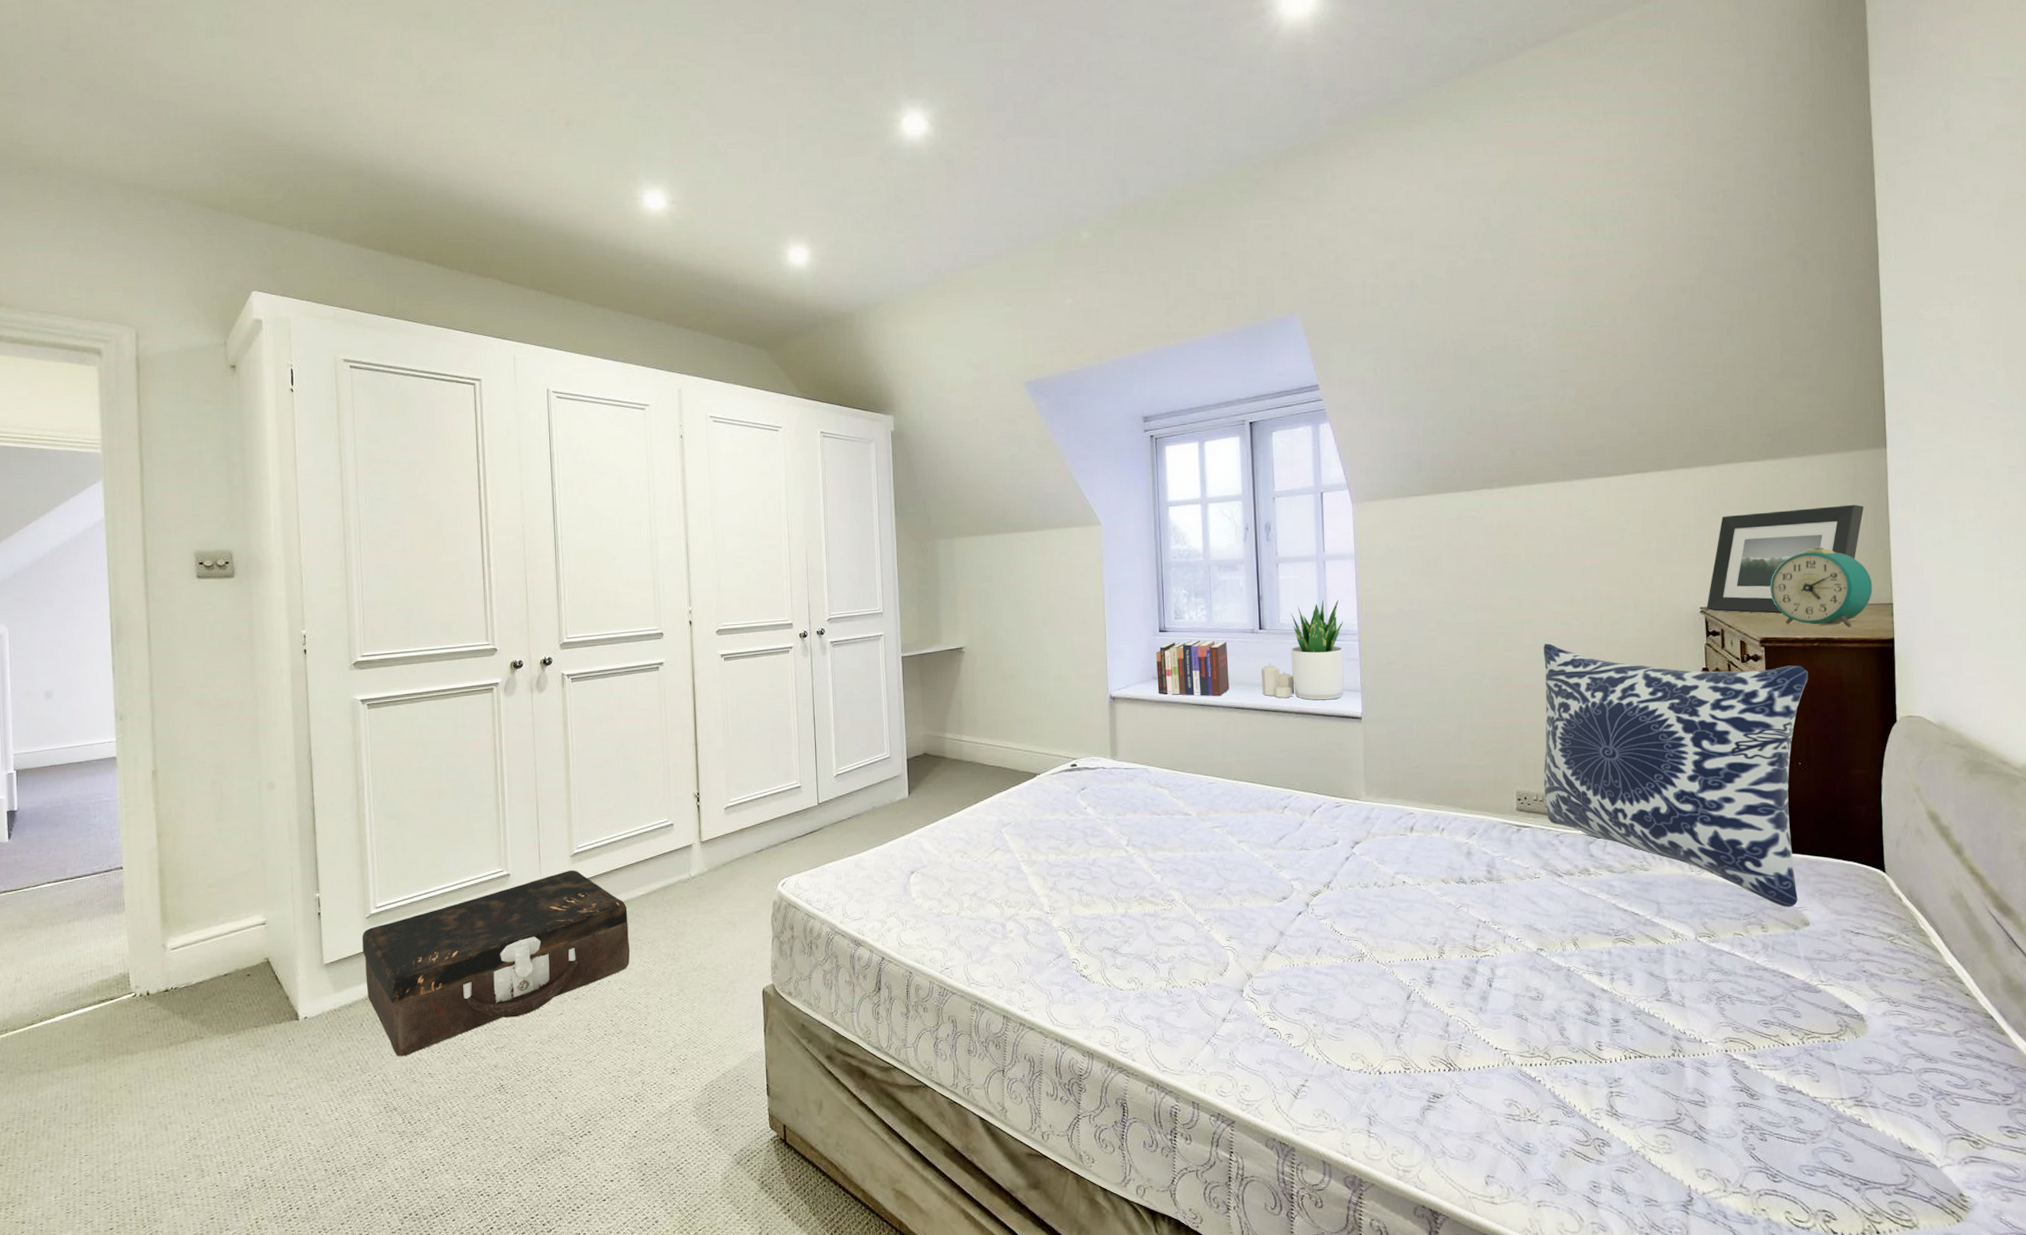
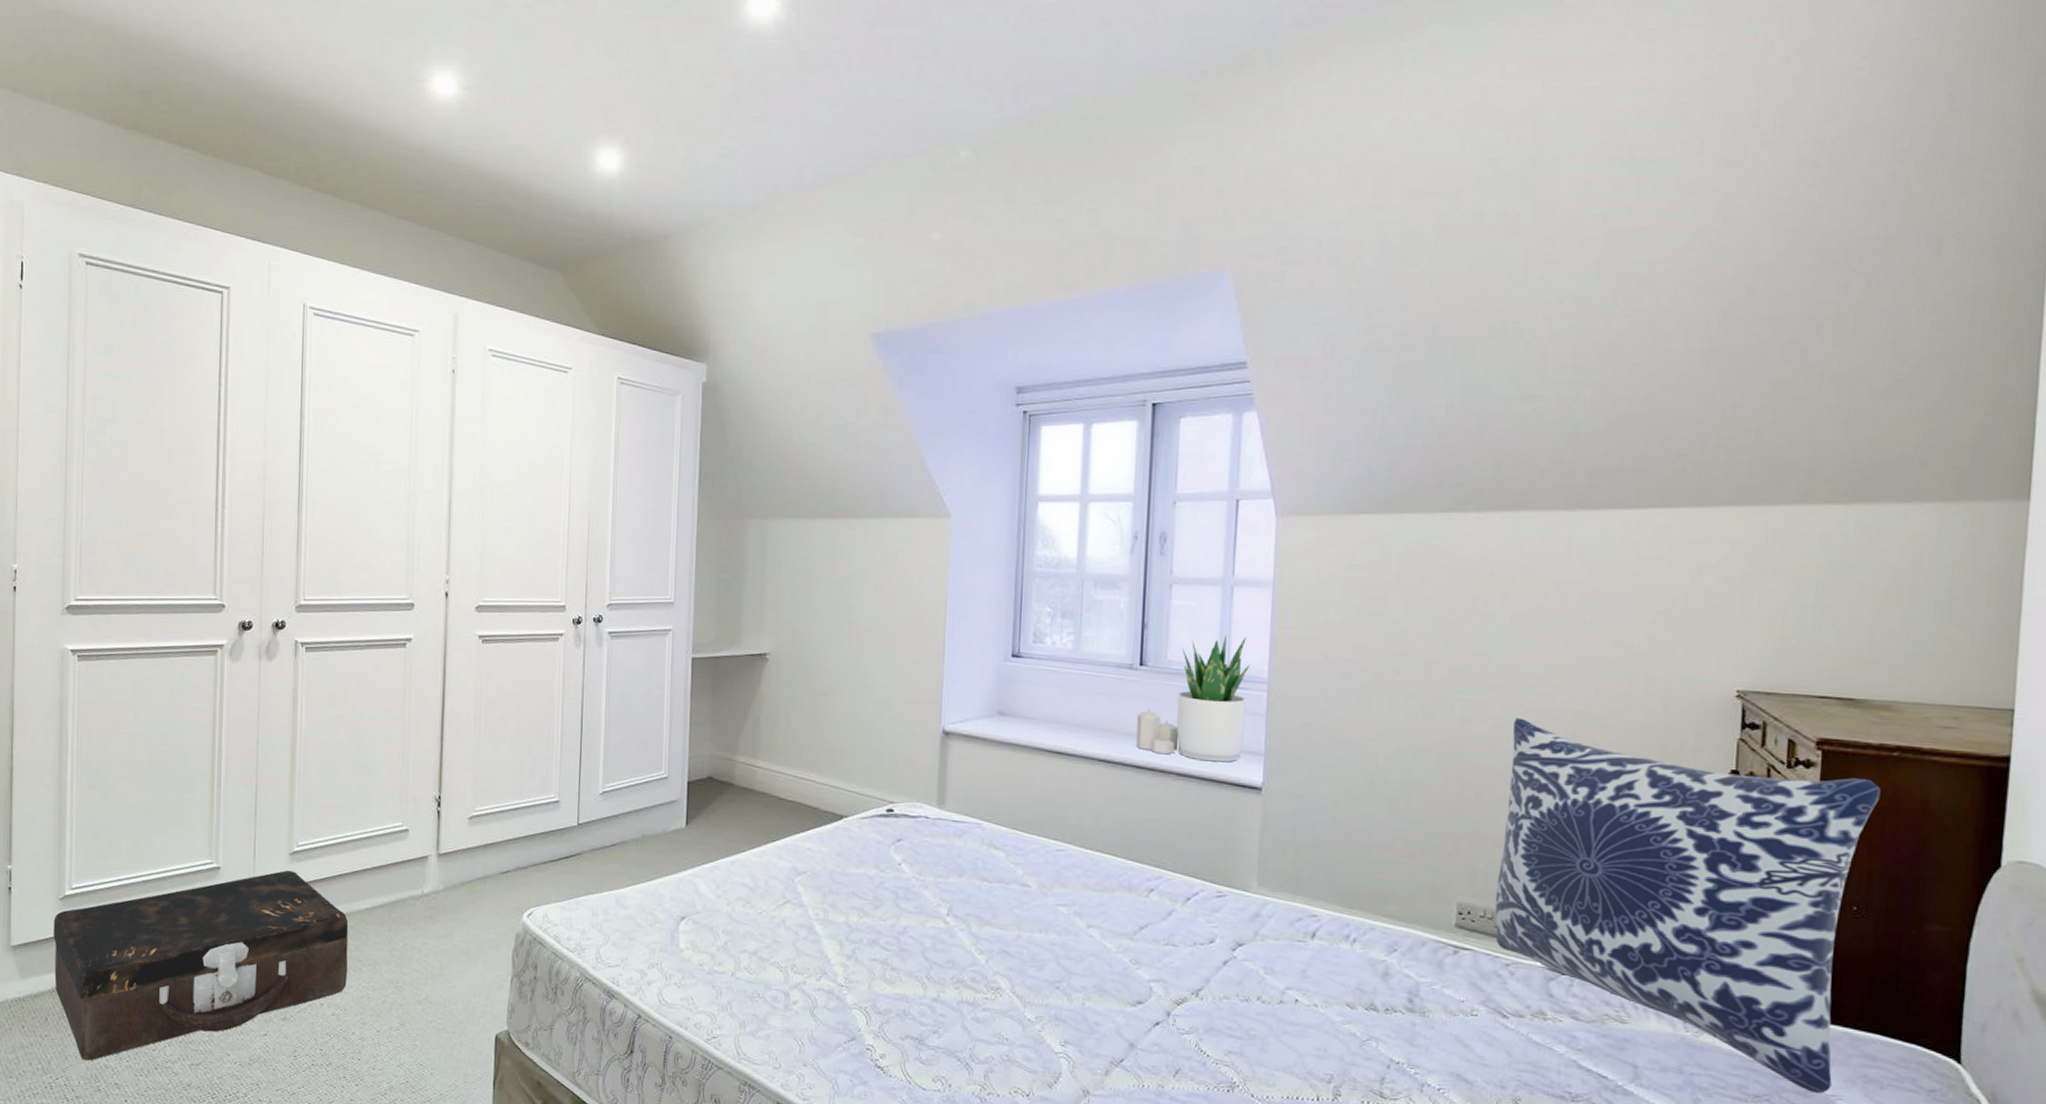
books: present [1156,640,1230,697] -> none [1003,670,1097,744]
picture frame: present [1706,504,1864,614] -> none [1745,572,1988,708]
alarm clock: present [1770,547,1873,628] -> none [1838,625,1988,737]

